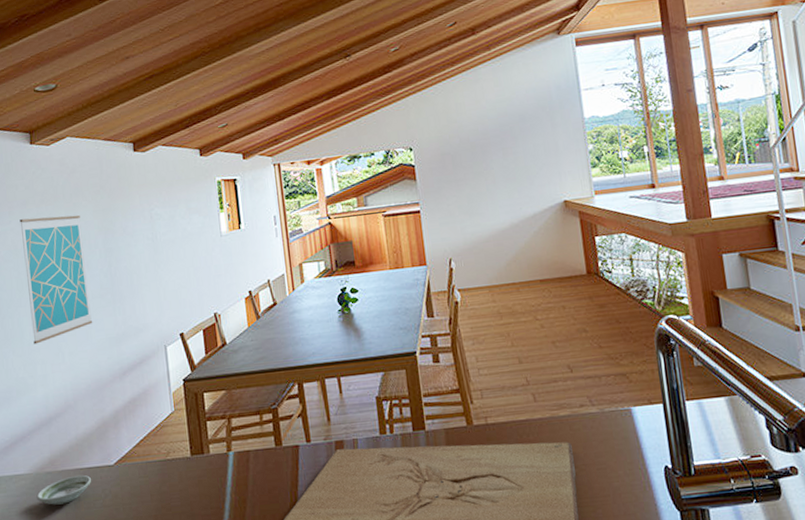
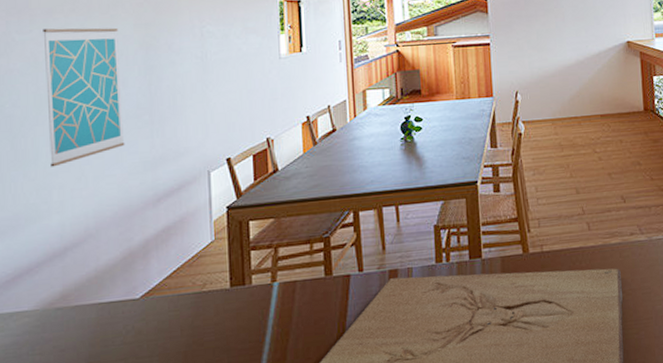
saucer: present [36,475,92,505] -> none [42,310,112,344]

